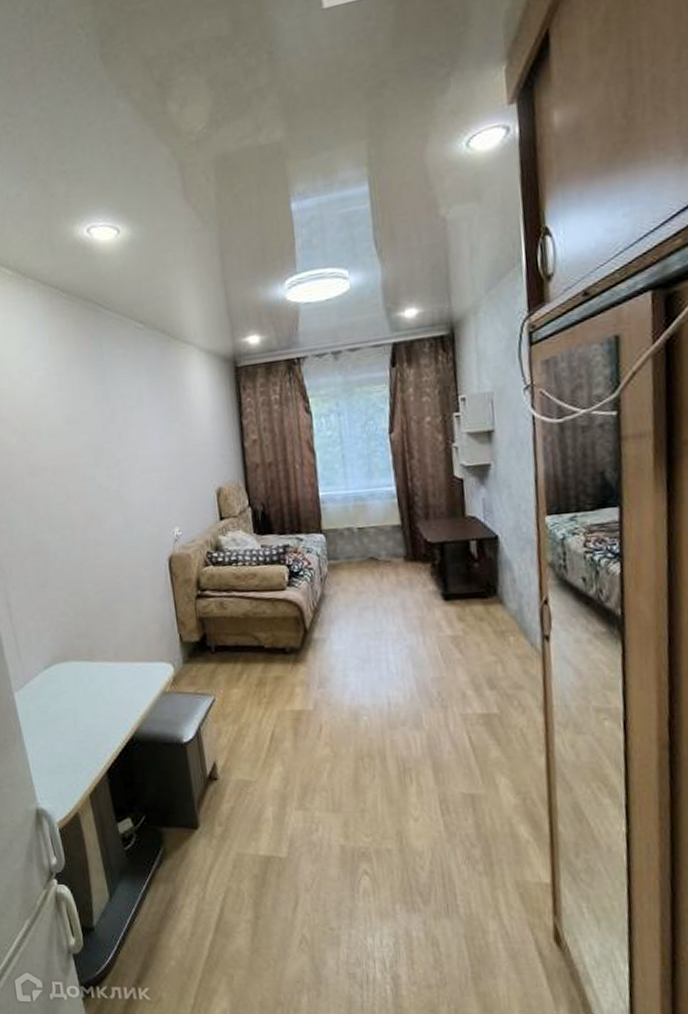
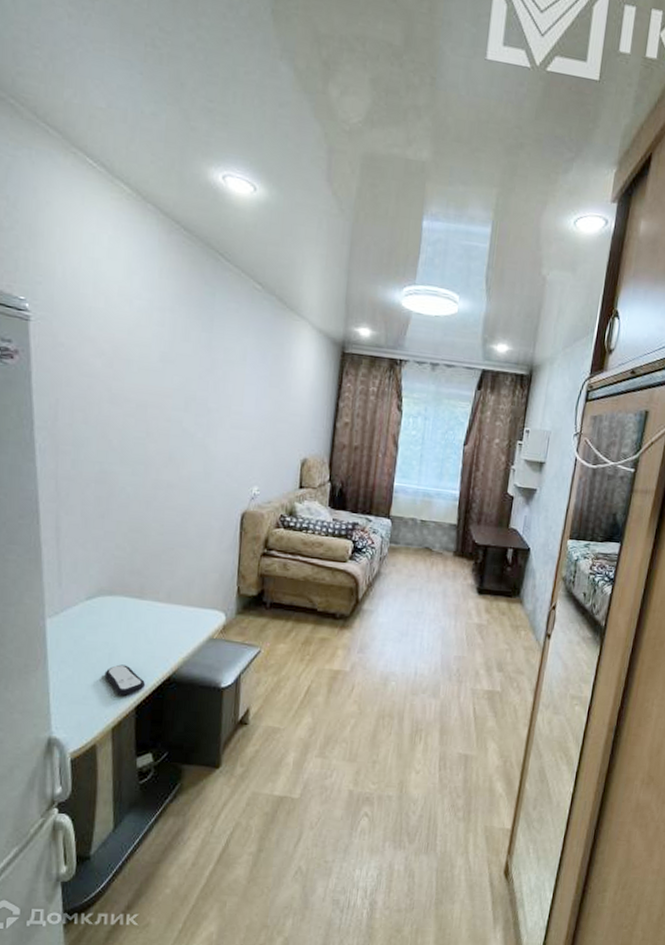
remote control: none [73,729,112,761] -> present [104,664,146,696]

